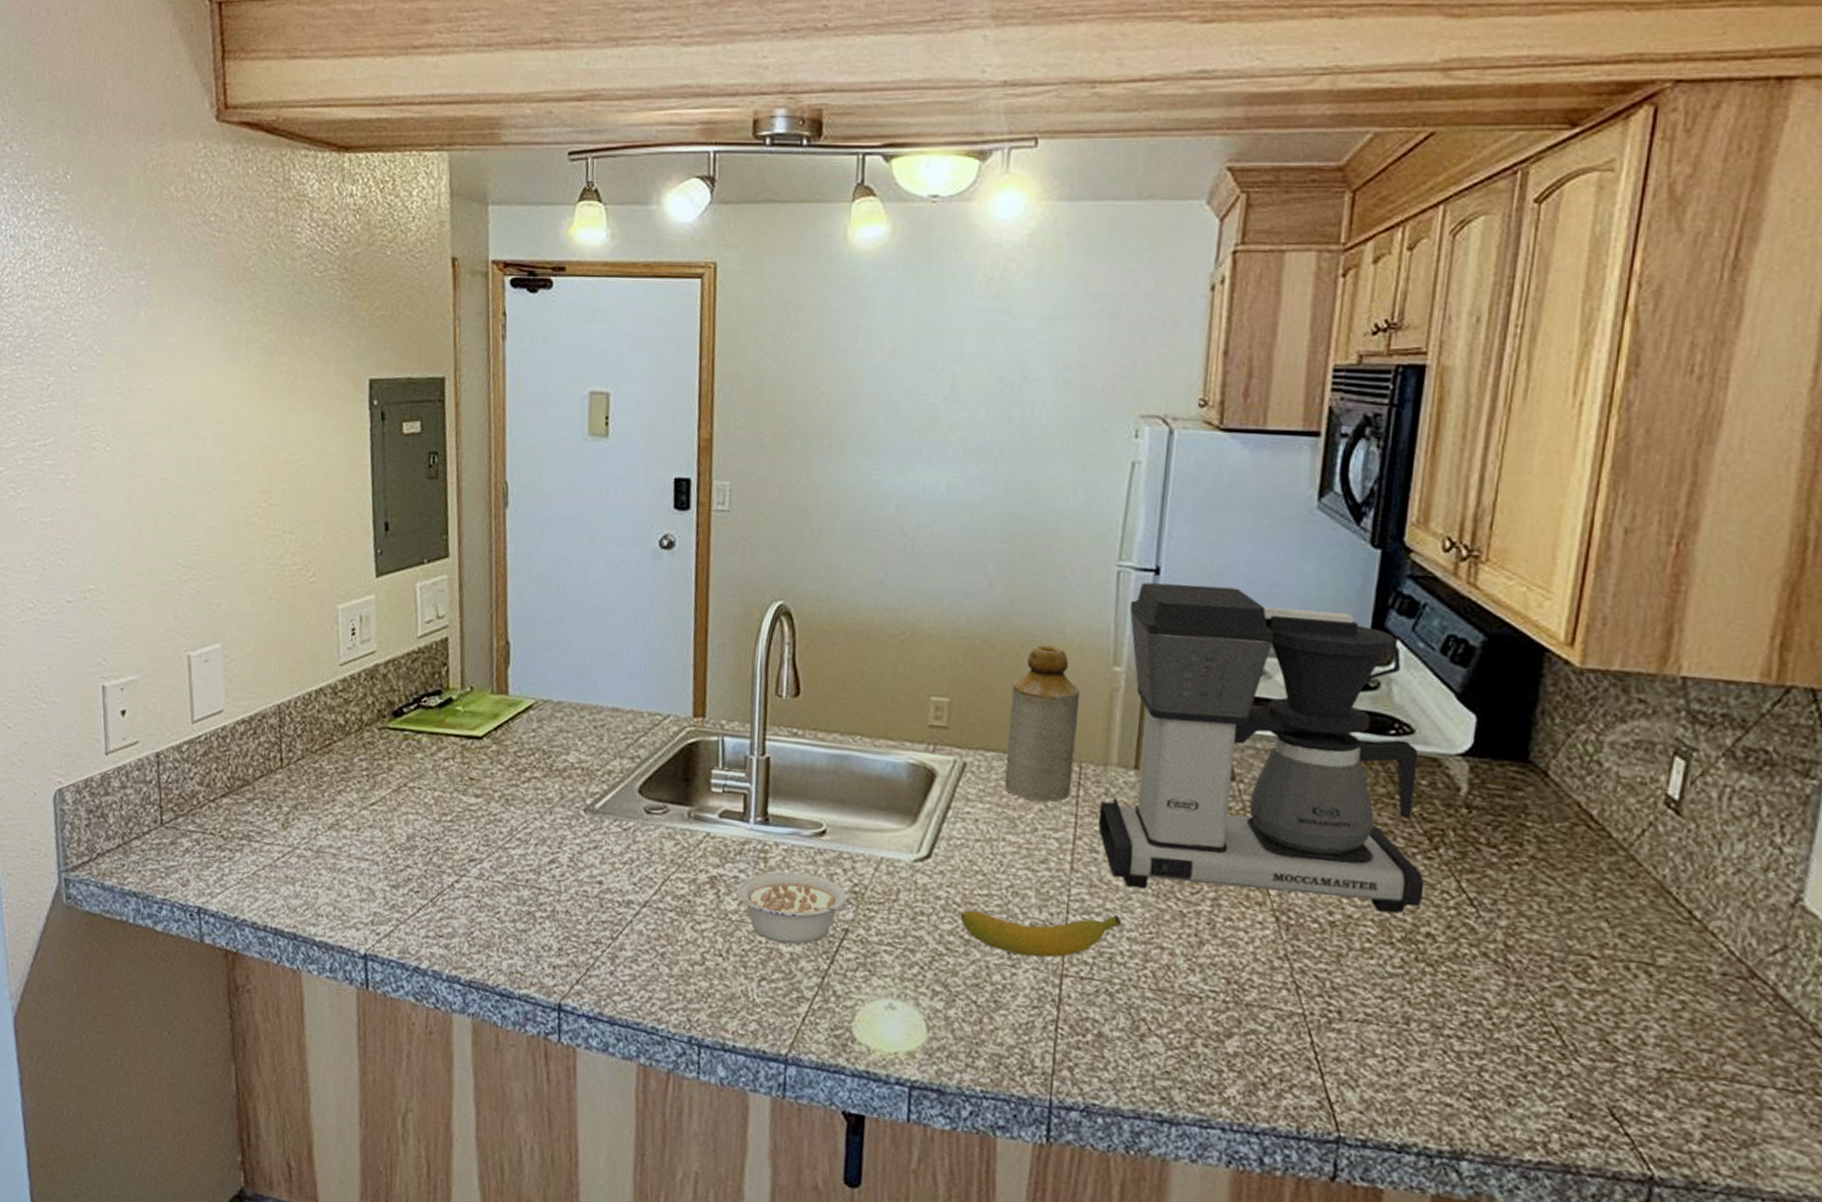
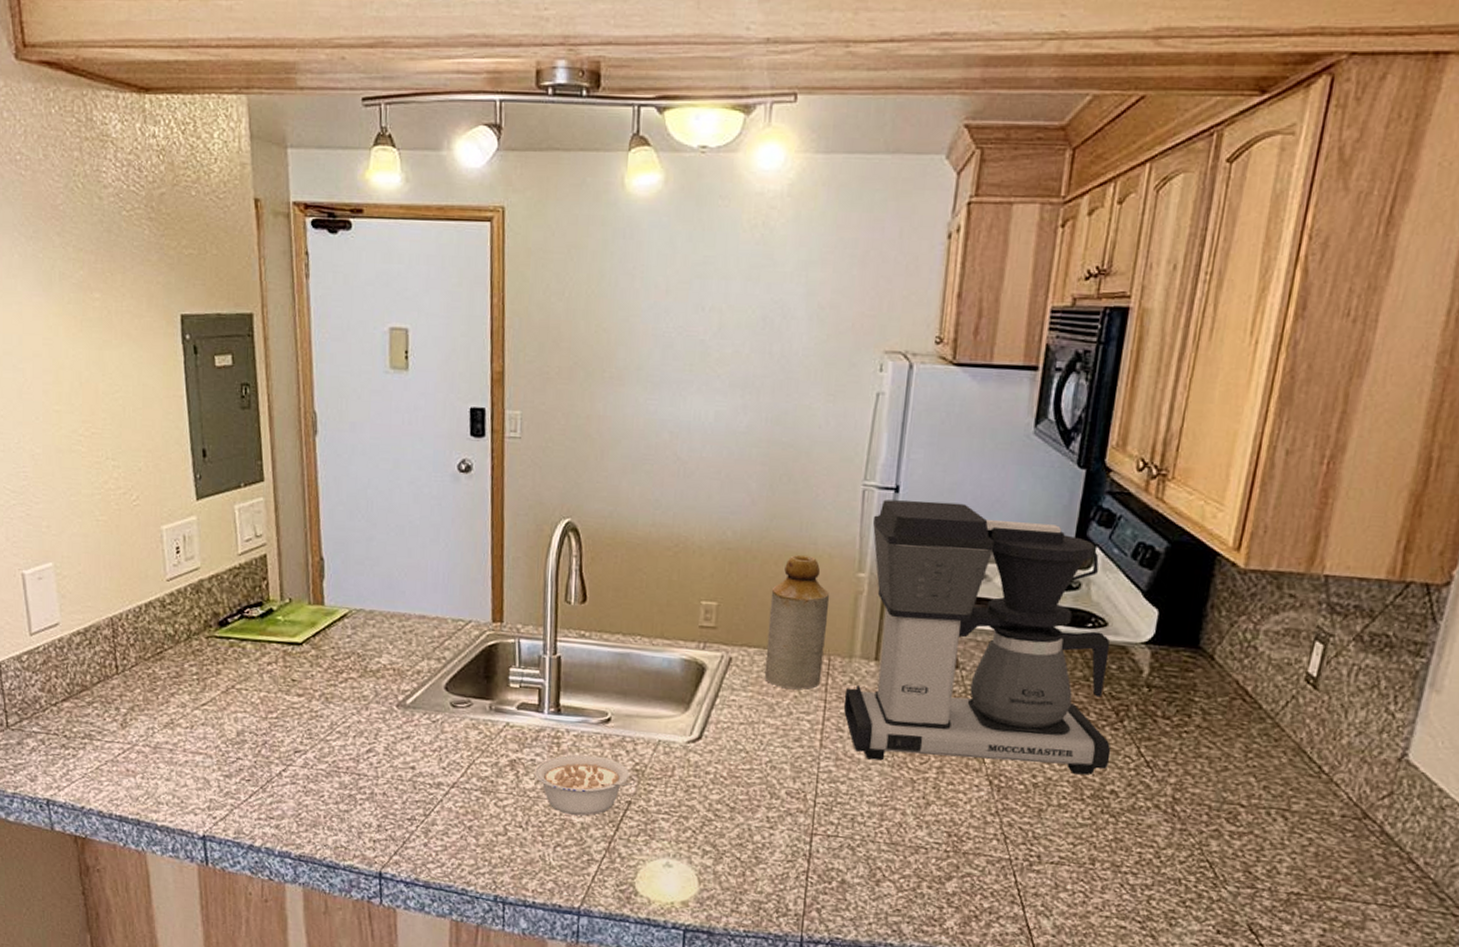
banana: present [960,910,1122,958] -> none [726,782,863,820]

